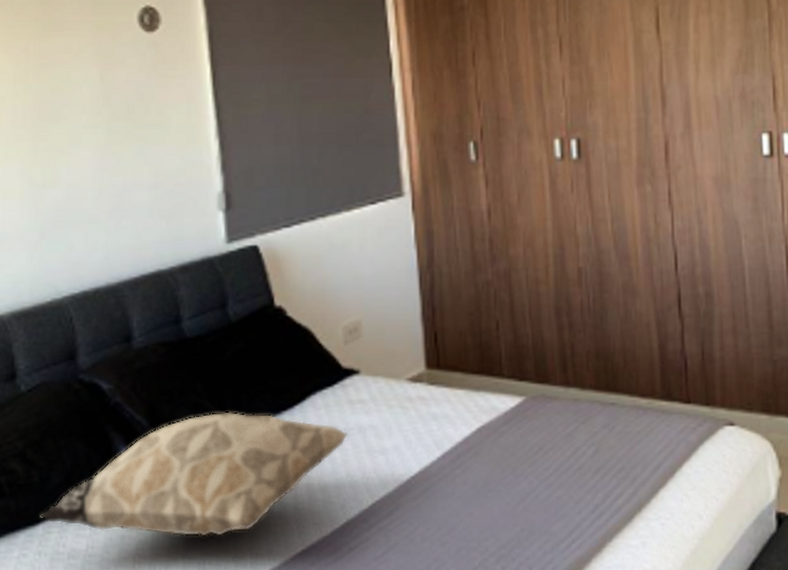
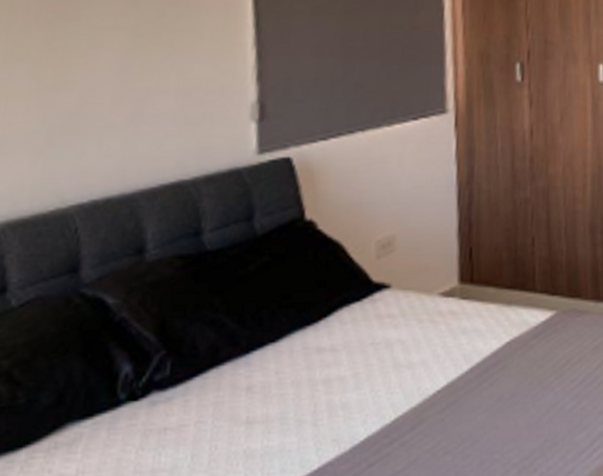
decorative pillow: present [40,411,348,537] -> none [23,327,375,457]

